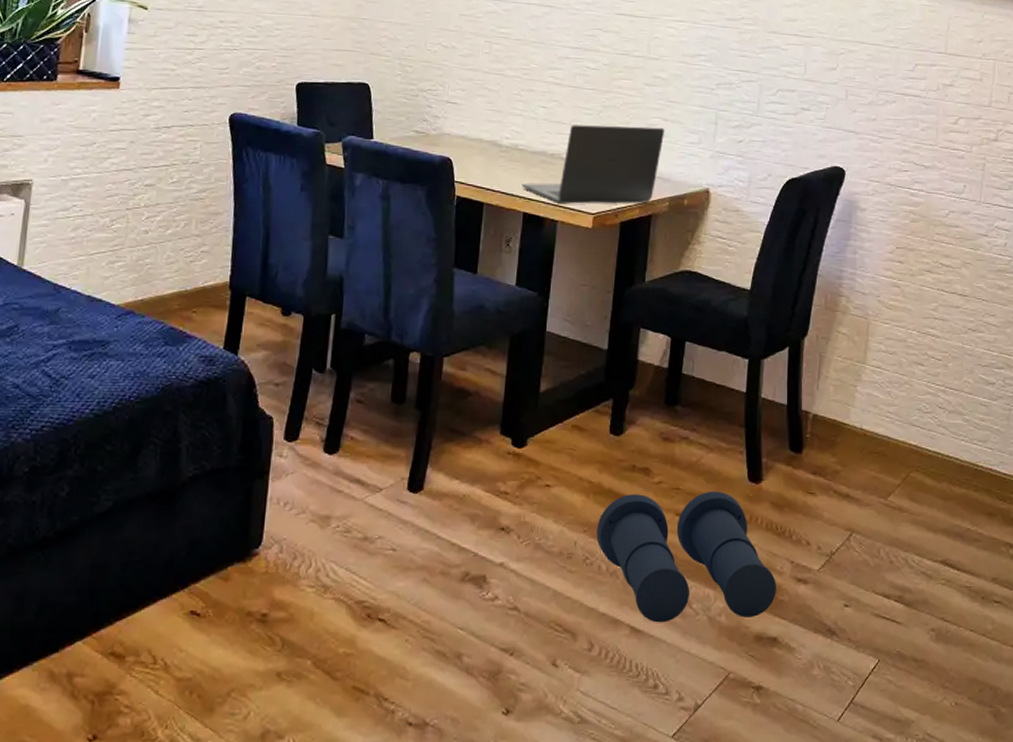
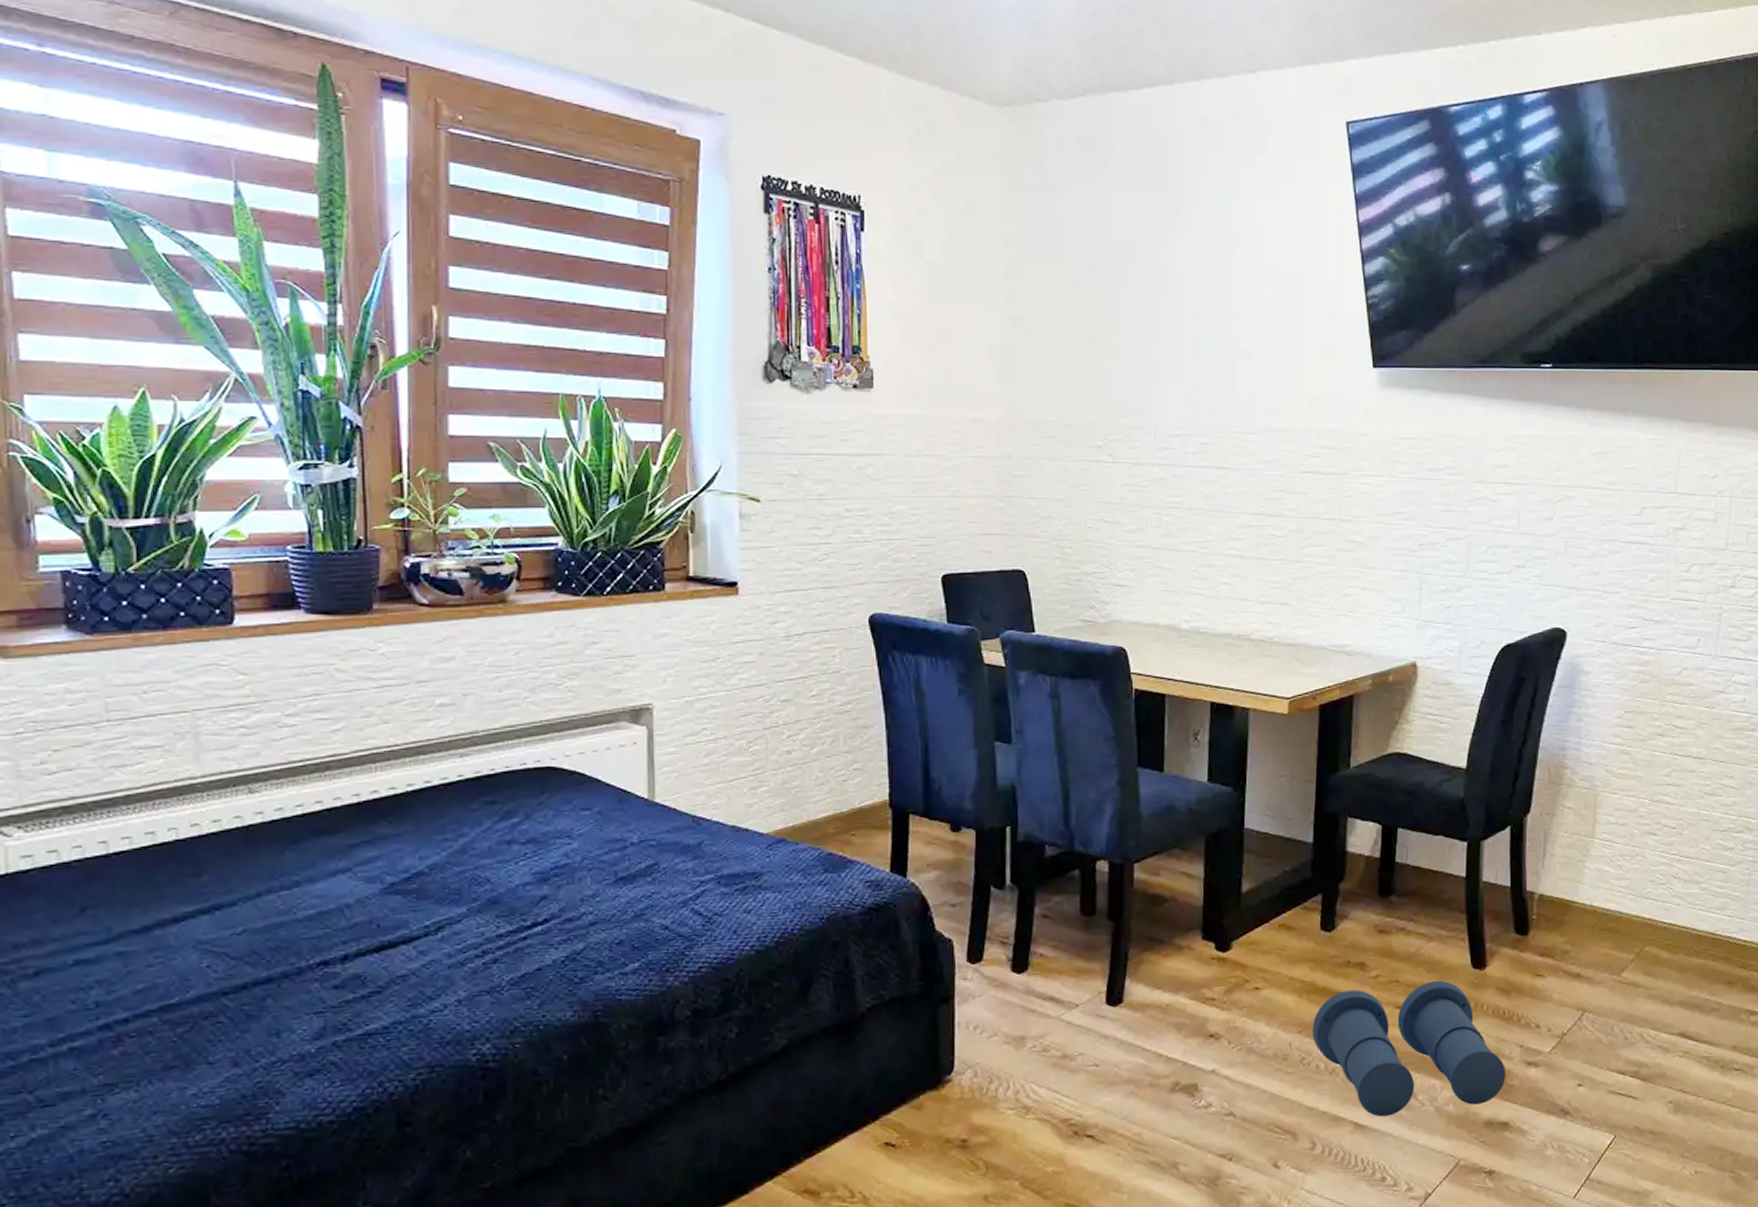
laptop: present [521,125,665,204] -> none [1206,597,1364,689]

